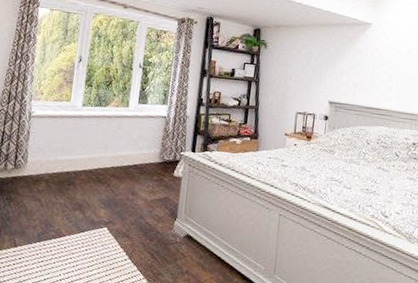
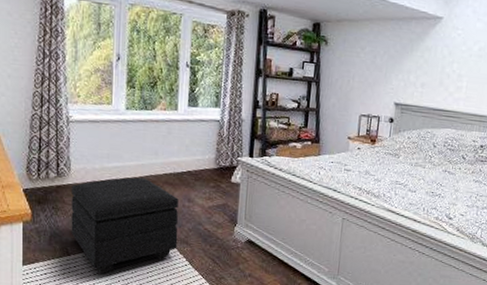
footstool: none [20,170,123,267] -> present [71,177,179,274]

